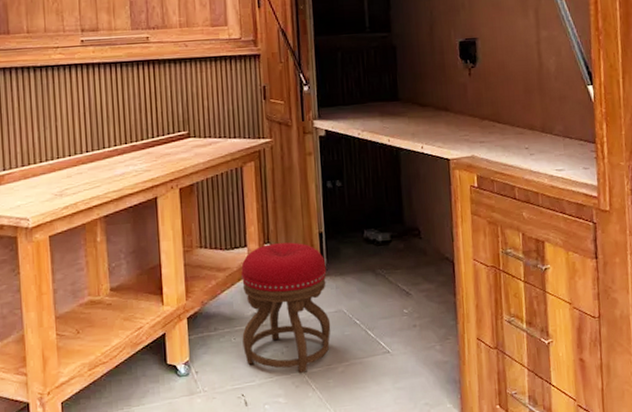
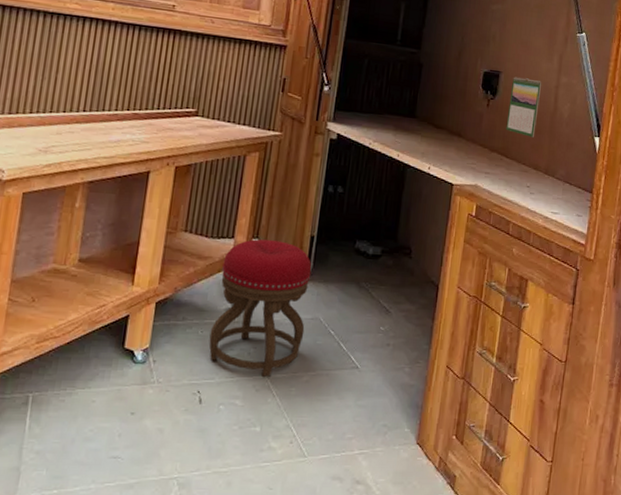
calendar: none [490,39,524,98] -> present [506,77,542,137]

